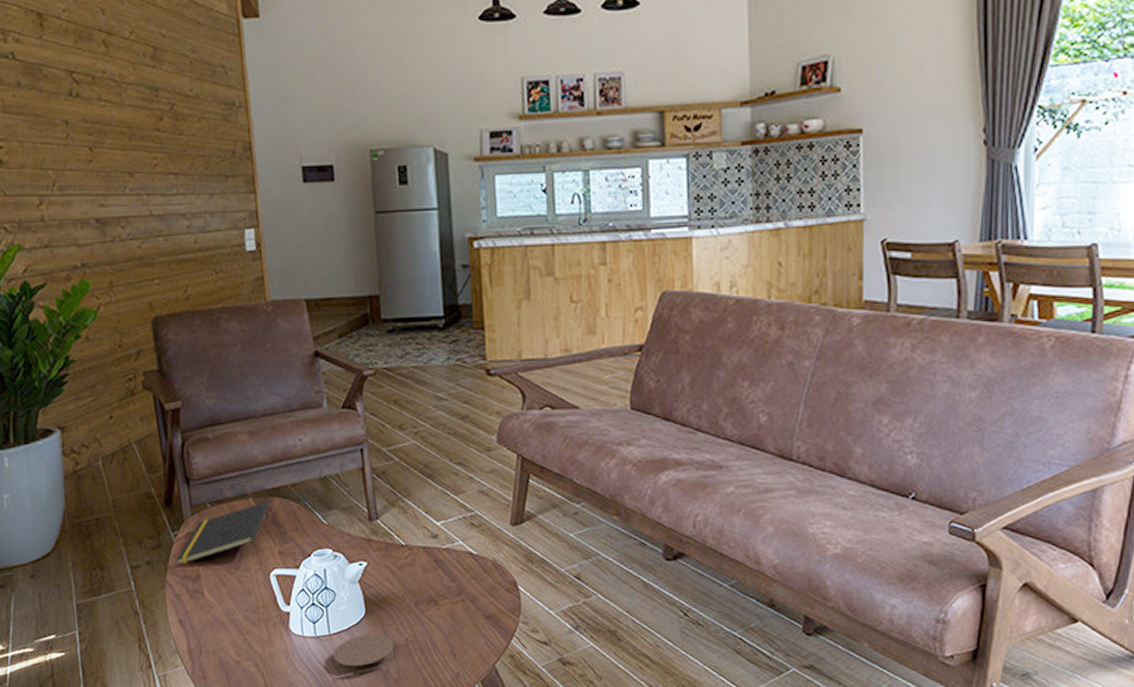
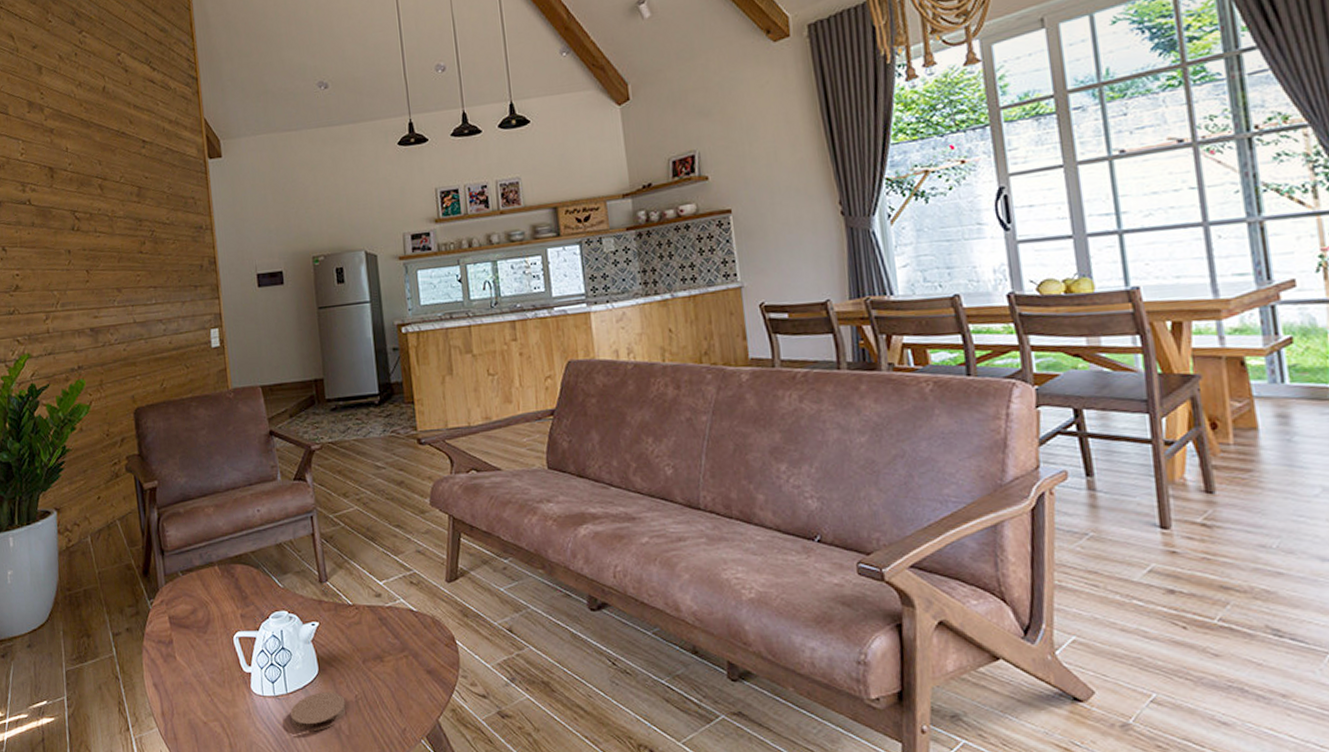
notepad: present [176,502,270,566] -> none [151,569,233,632]

